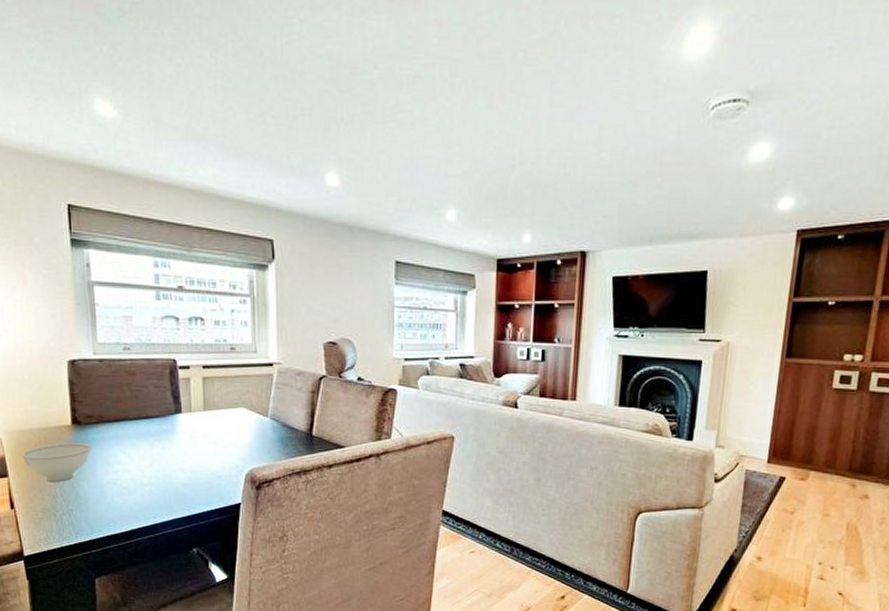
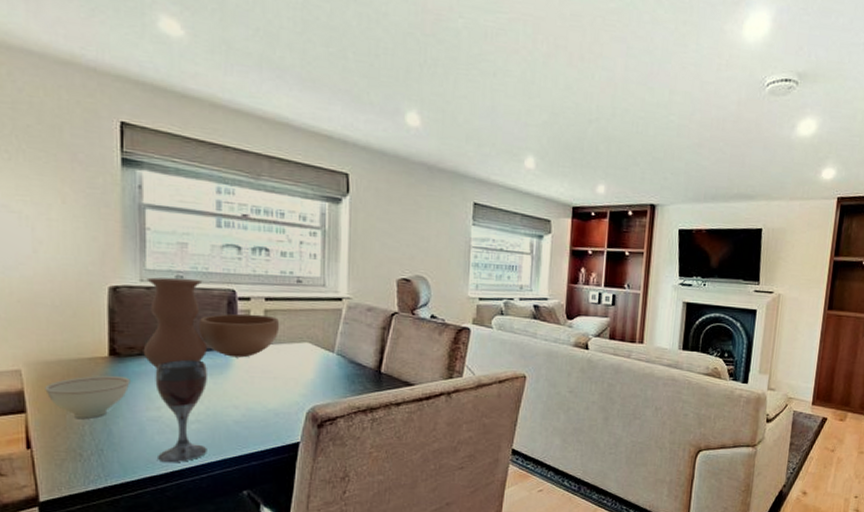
vase: none [99,349,154,436] -> present [143,277,207,370]
cup: none [111,426,160,522] -> present [155,359,207,463]
bowl: none [145,381,218,424] -> present [198,313,280,358]

